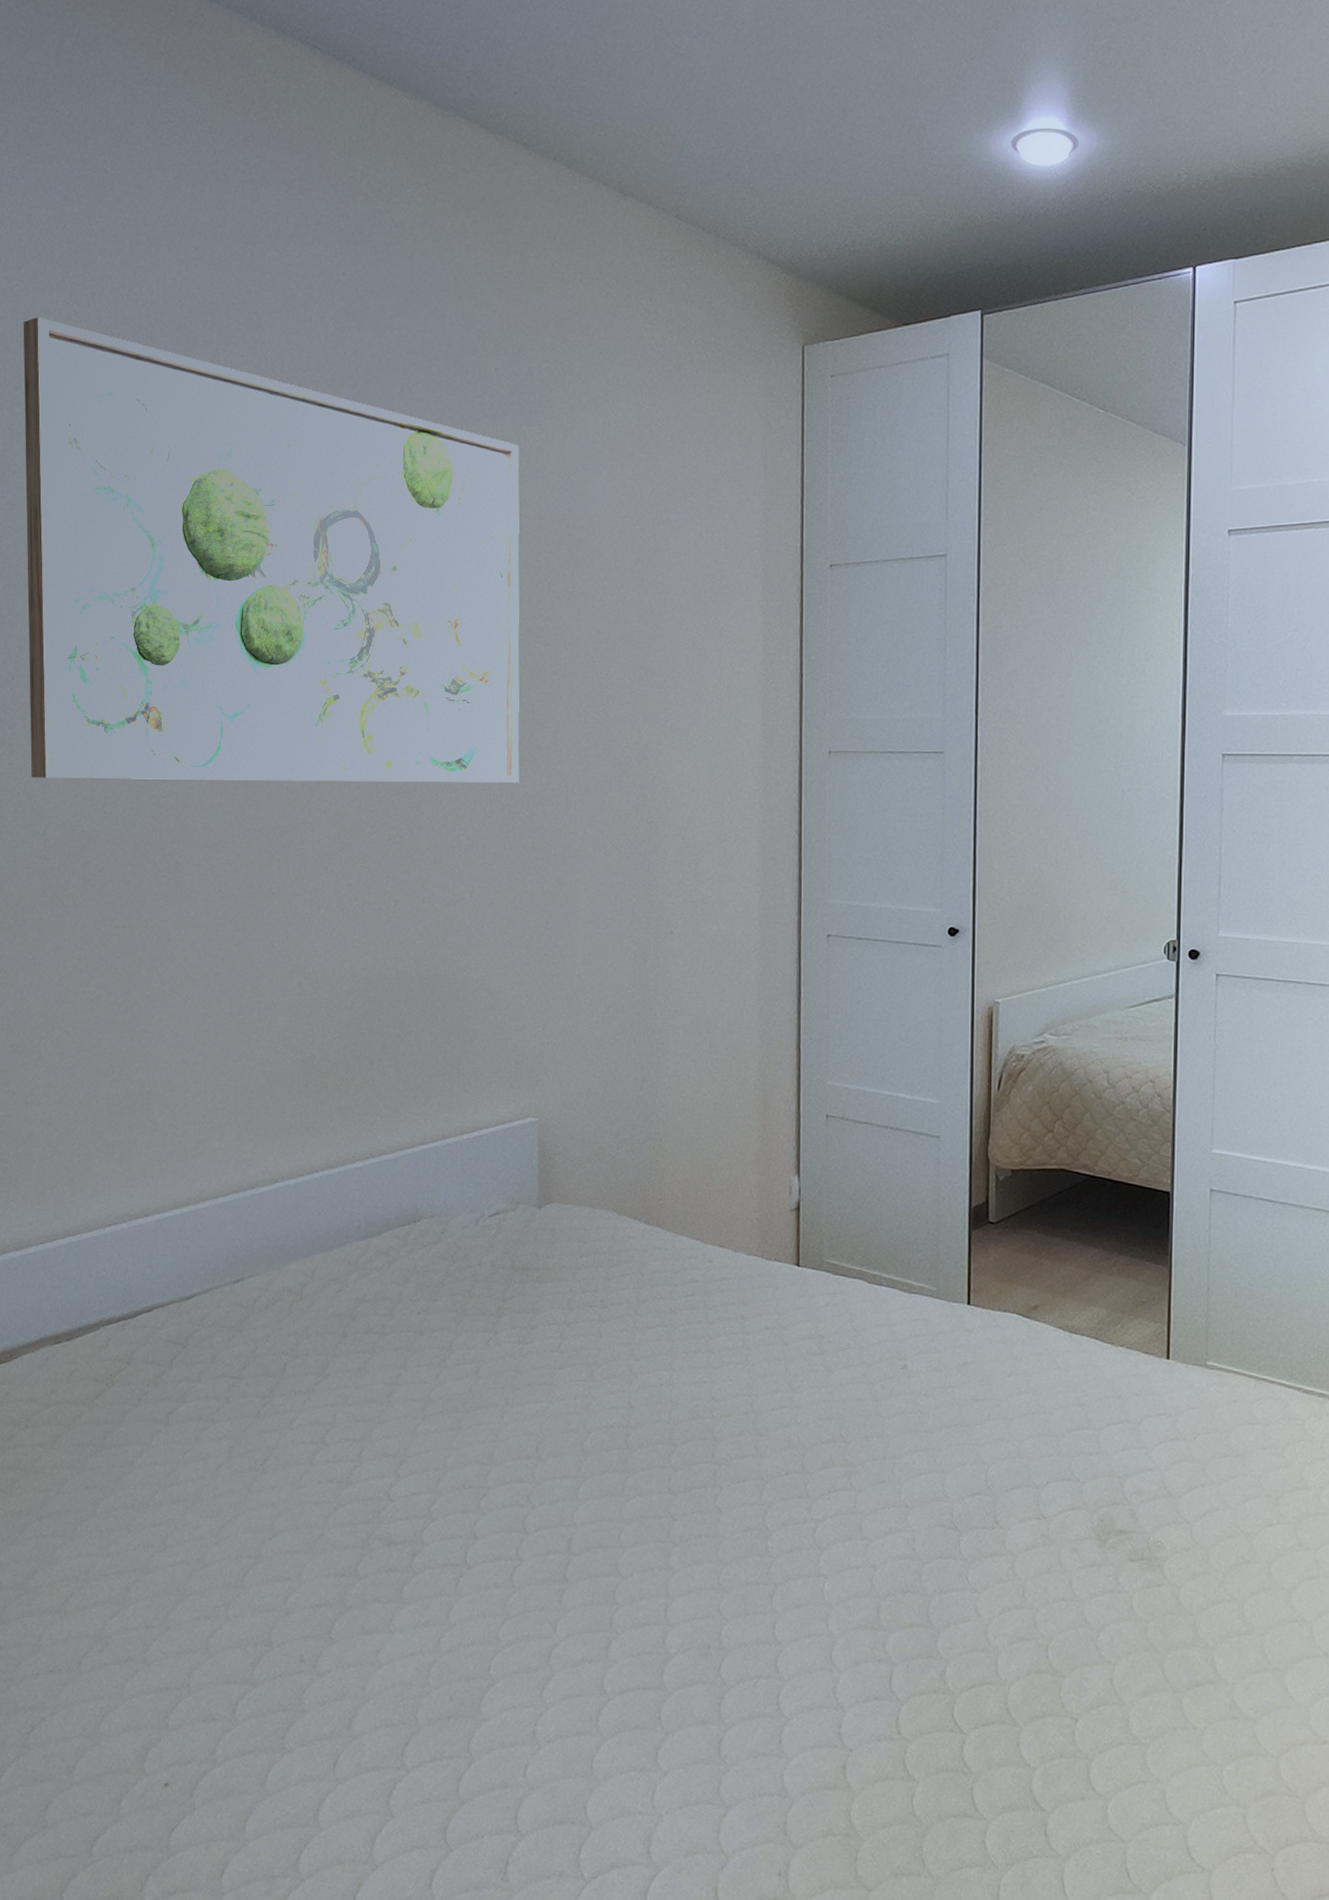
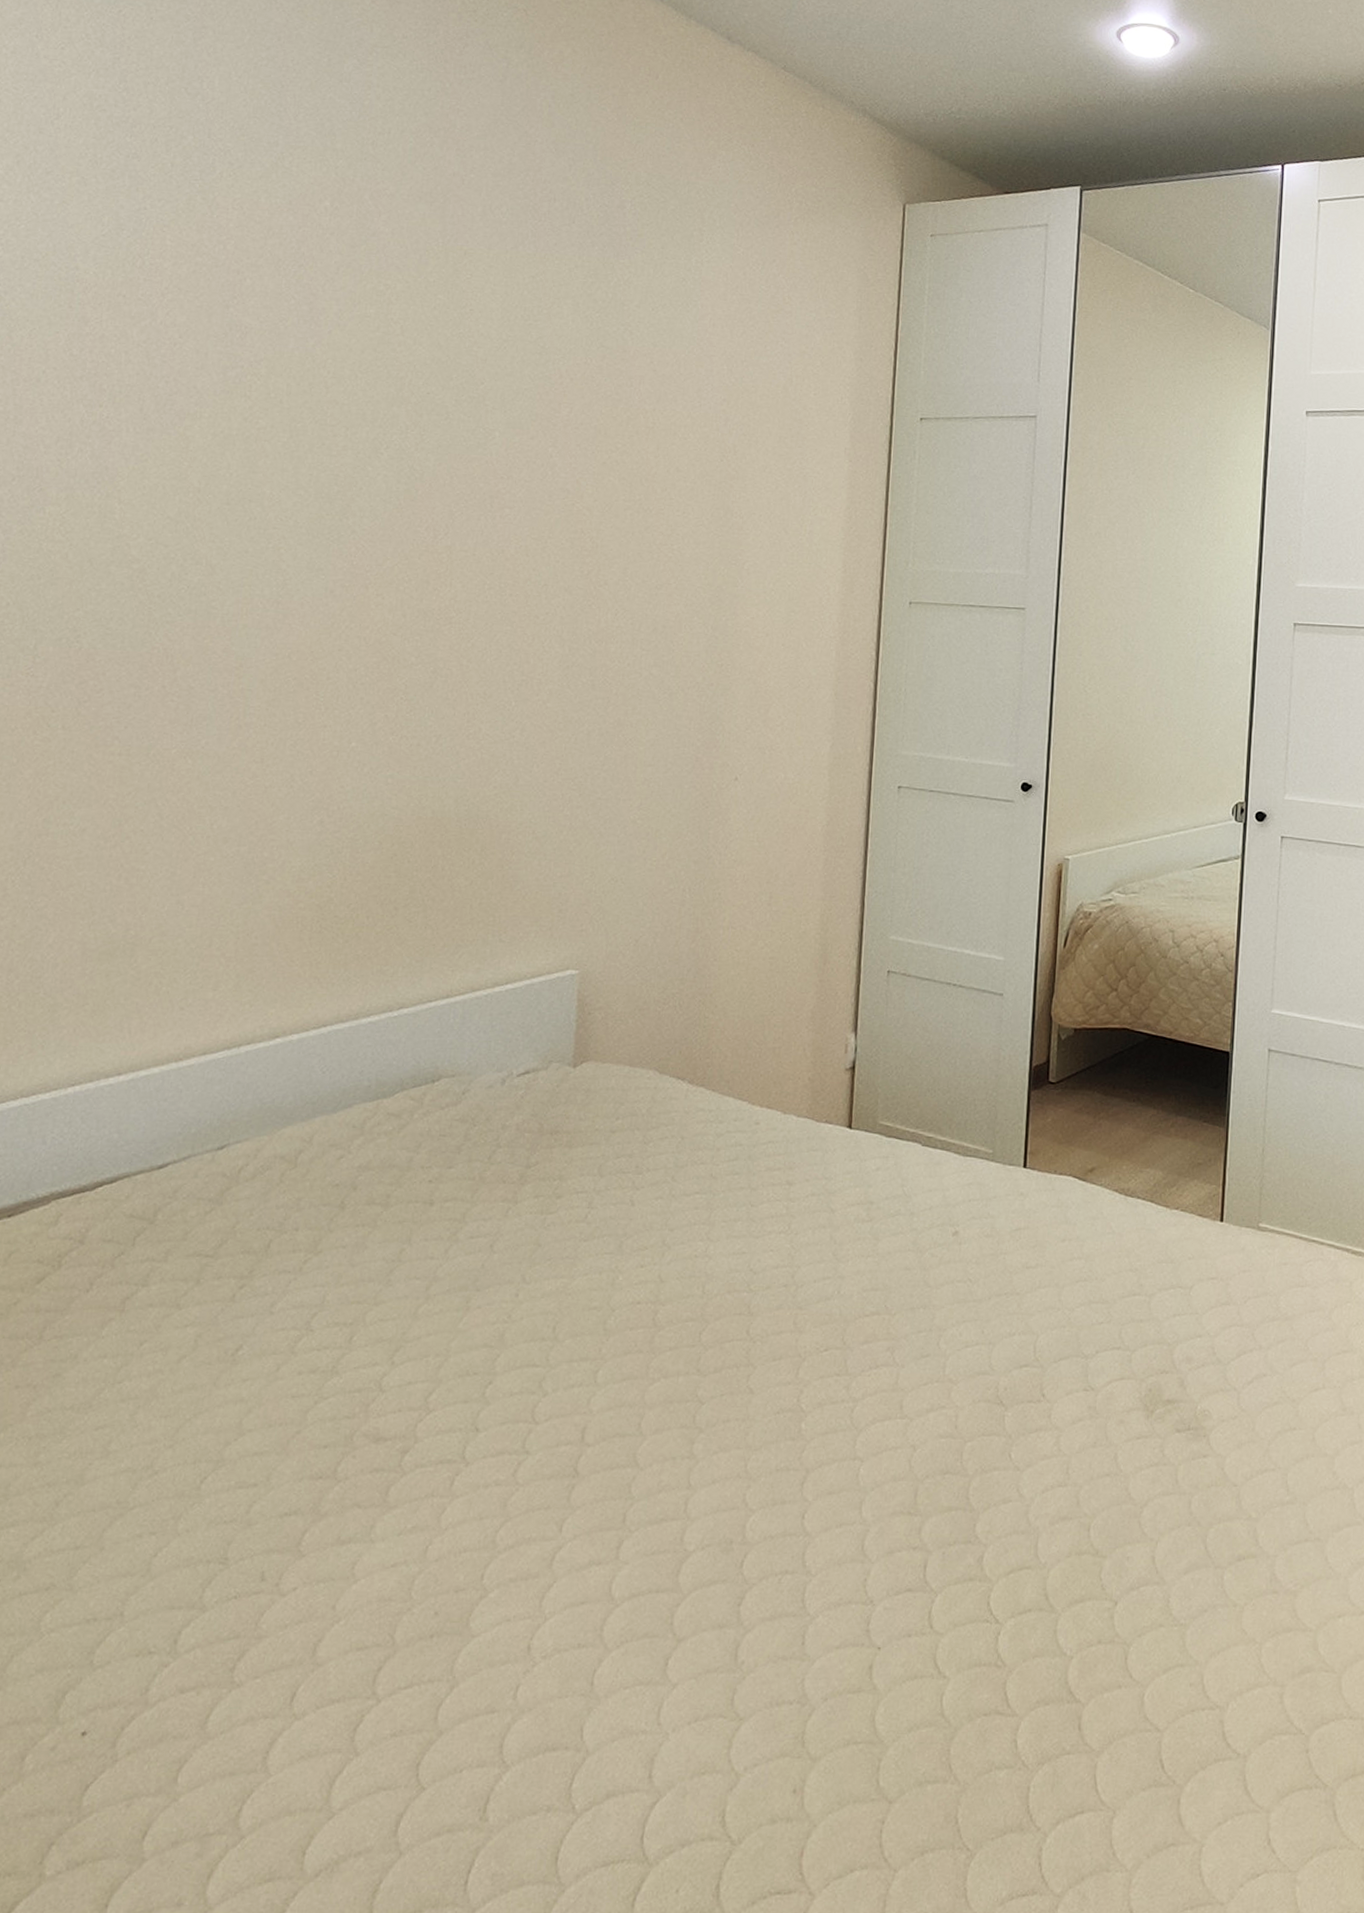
wall art: present [23,316,520,783] -> none [25,100,606,618]

